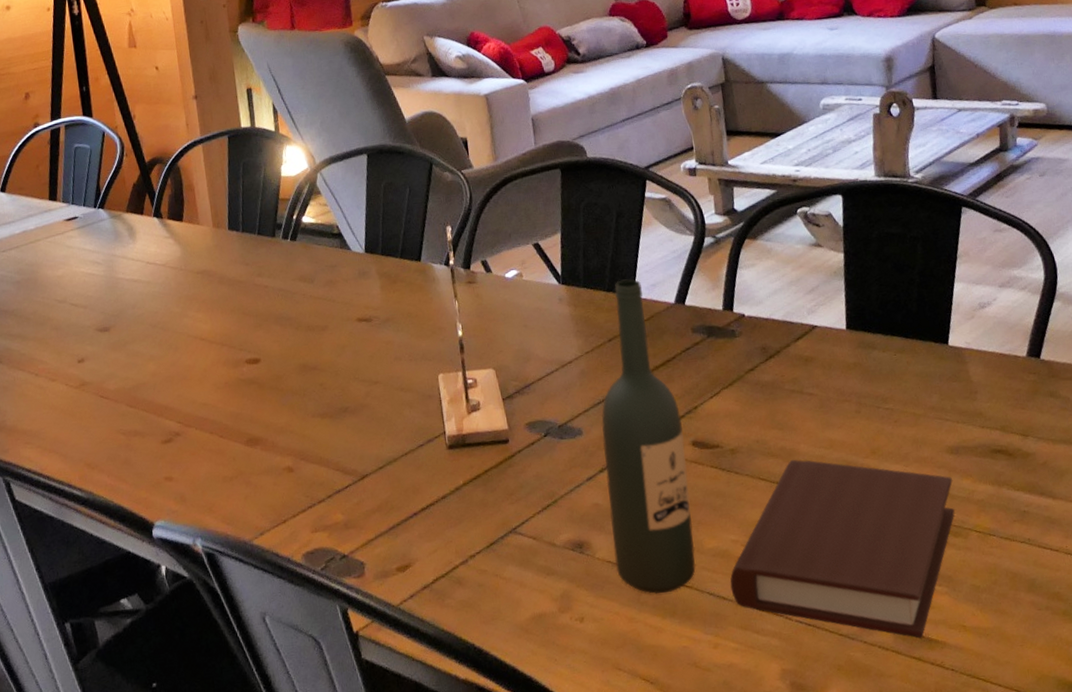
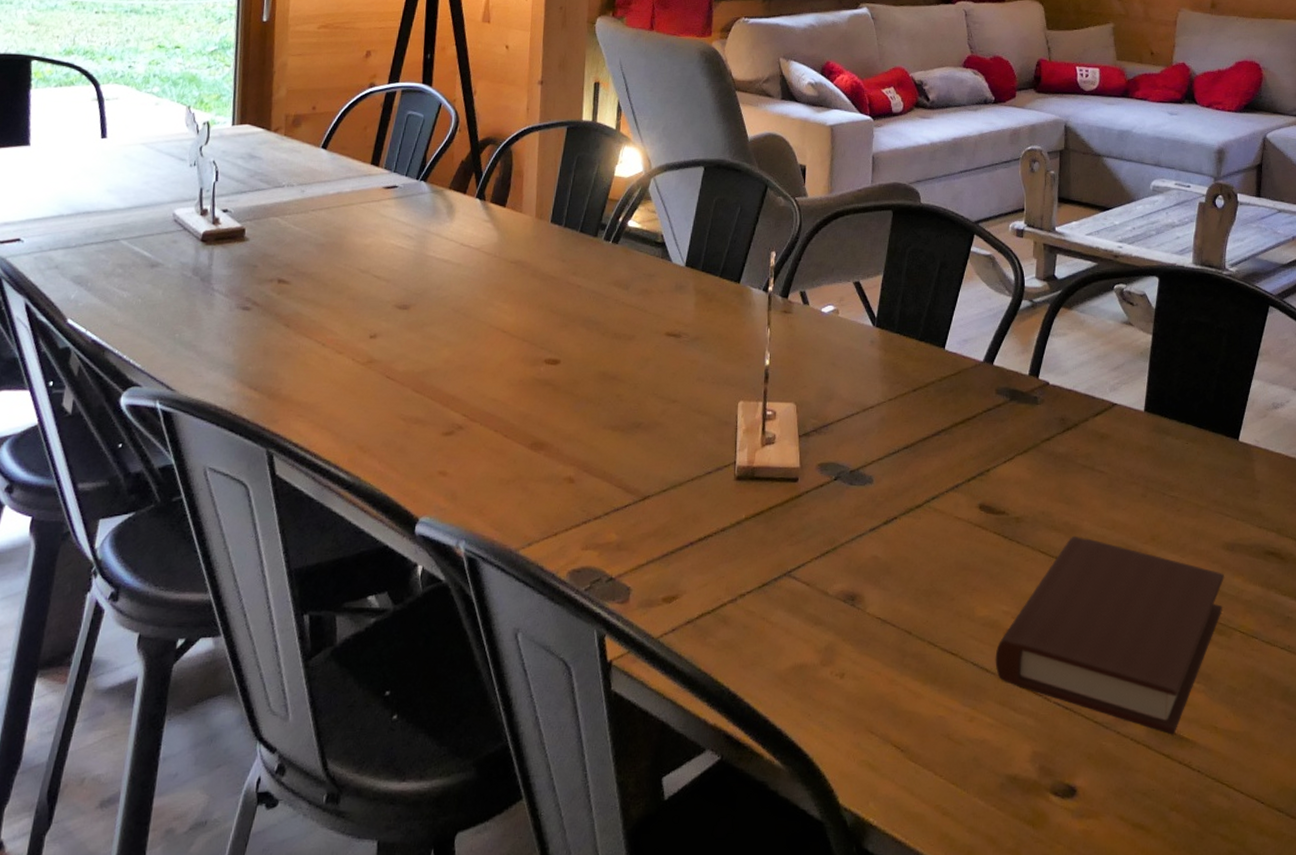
wine bottle: present [601,278,696,594] -> none [885,331,973,657]

